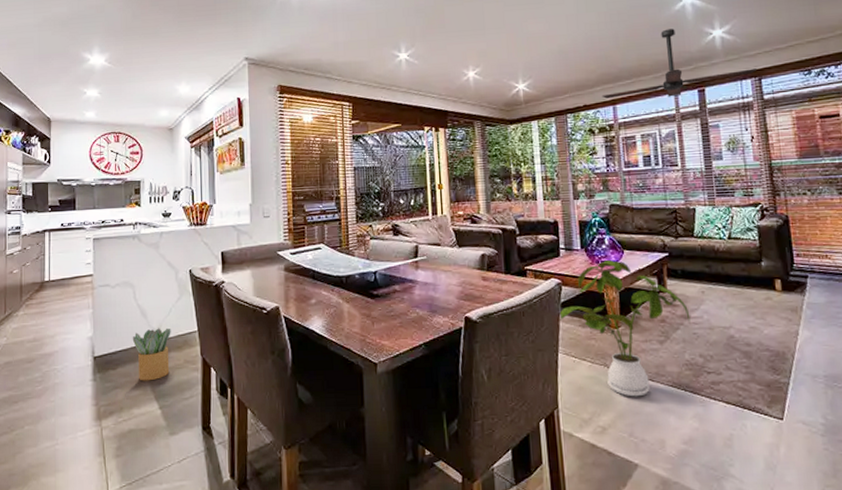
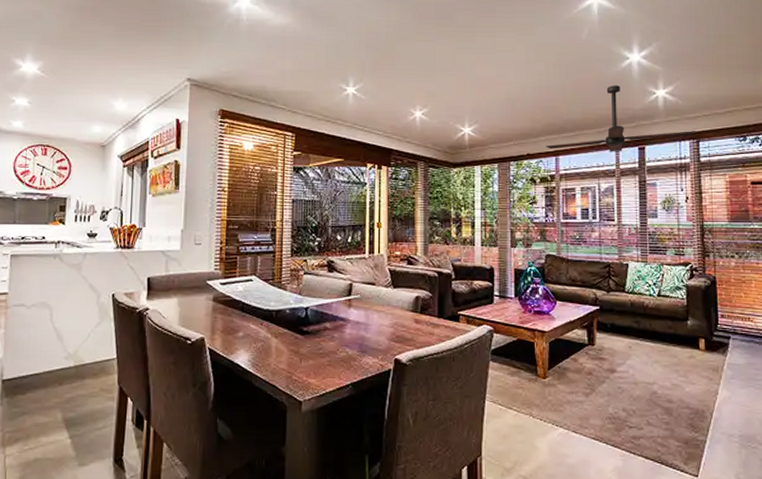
potted plant: present [132,328,171,381] -> none [45,353,88,408]
house plant: present [559,260,691,397] -> none [489,310,616,448]

